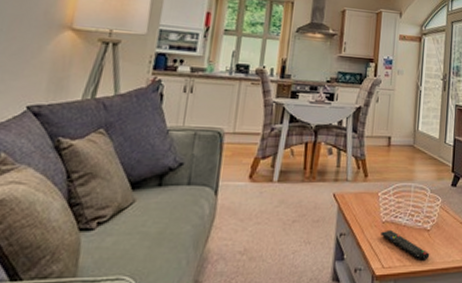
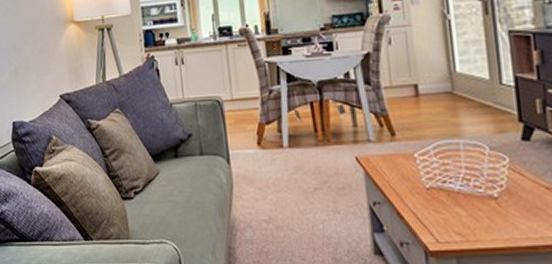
remote control: present [381,229,430,261] -> none [426,197,504,236]

